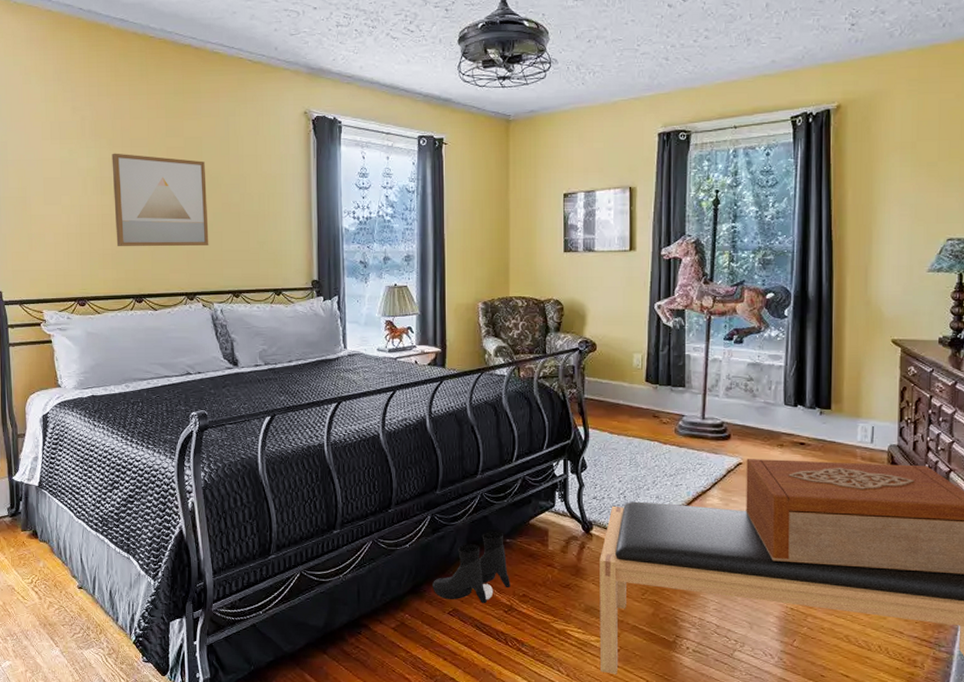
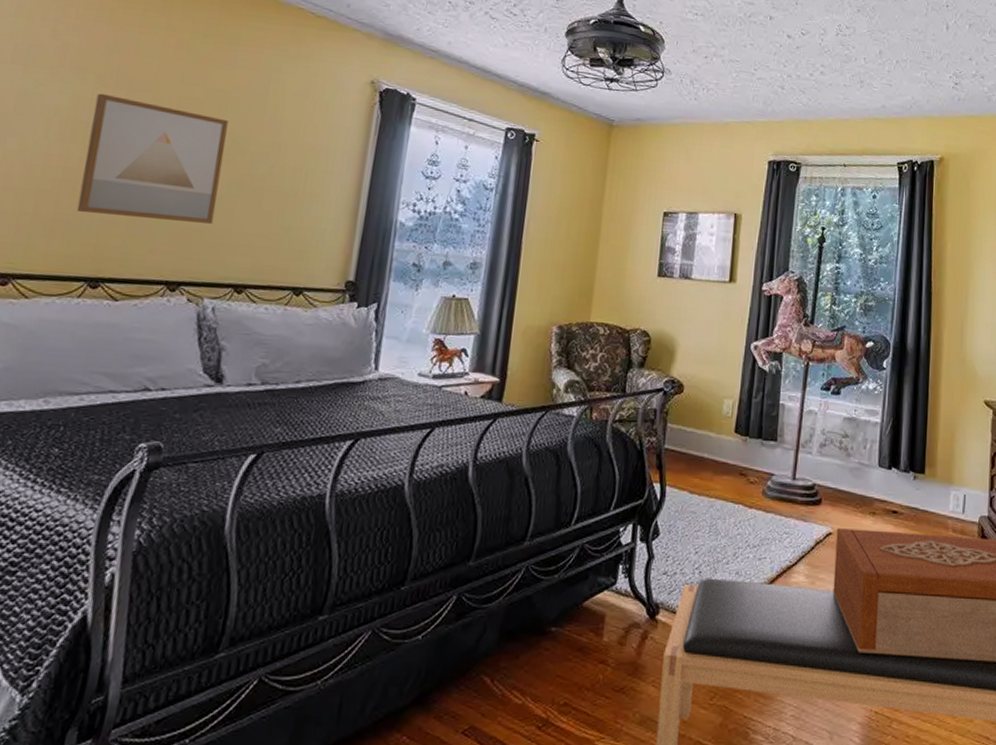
boots: present [433,531,510,604] -> none [445,616,550,717]

